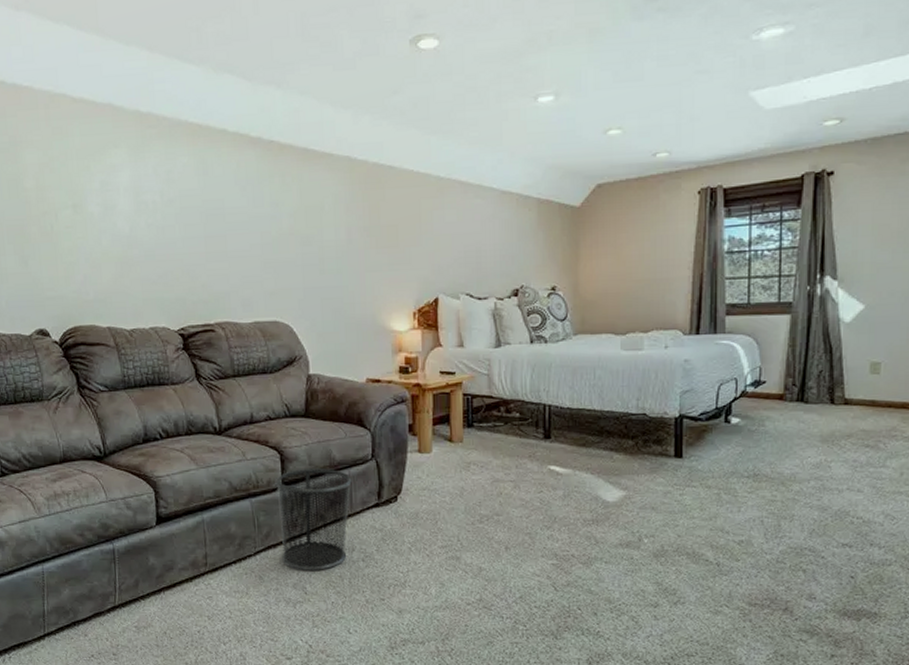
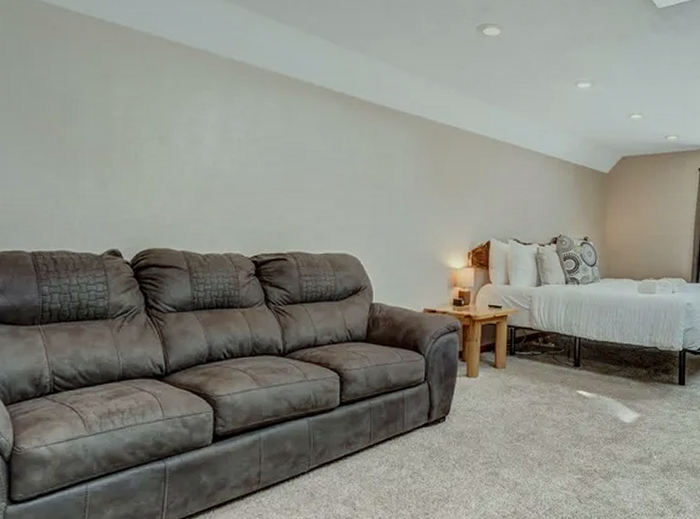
waste bin: present [276,468,352,571] -> none [334,390,405,487]

